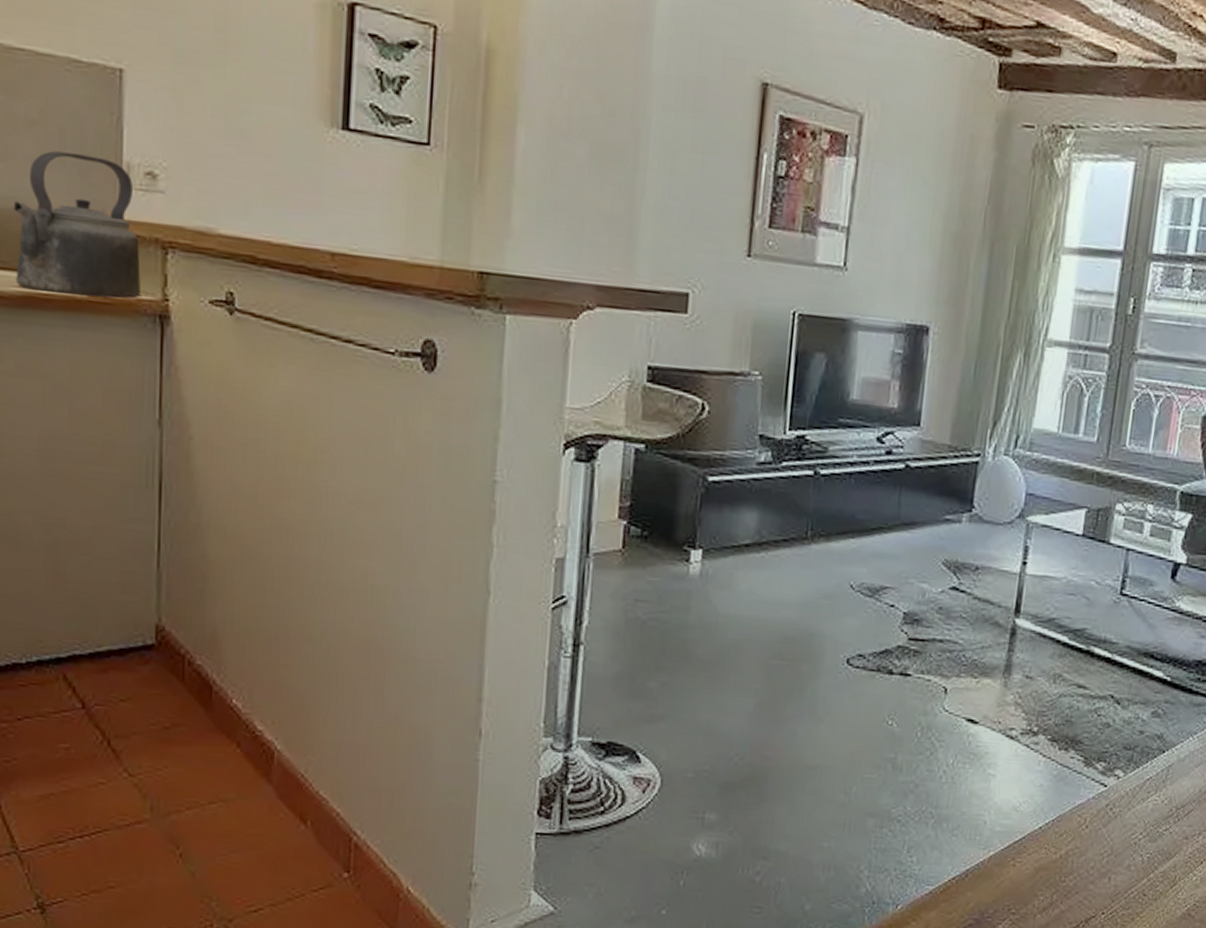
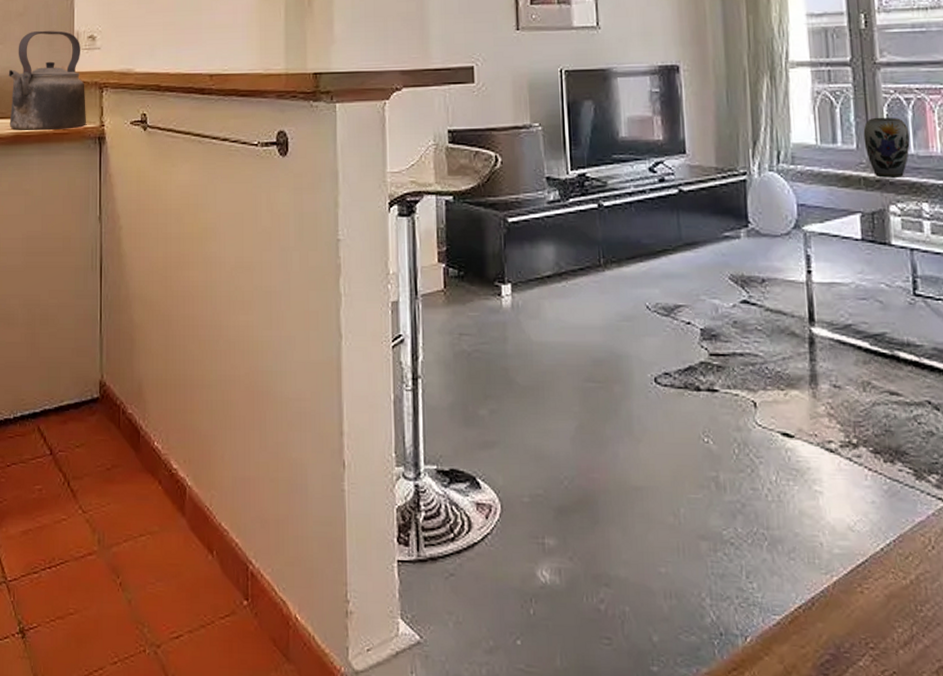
vase: none [1105,411,1152,476] -> present [863,117,910,178]

